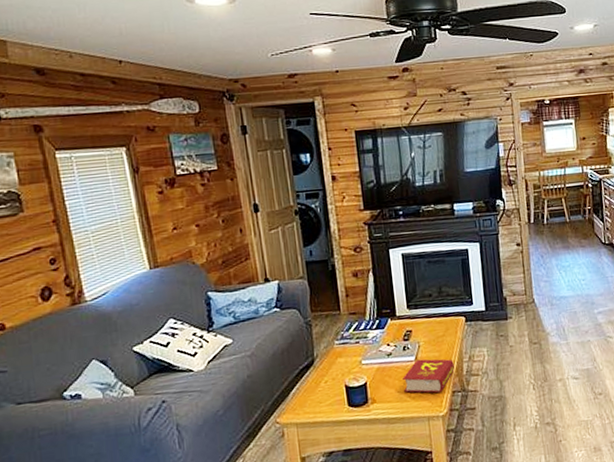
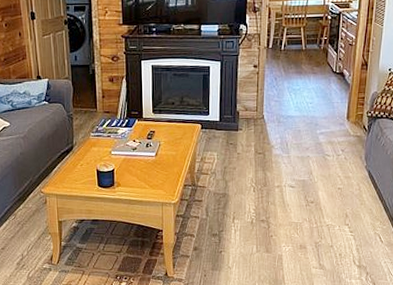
book: present [401,359,455,394] -> none [143,156,188,185]

